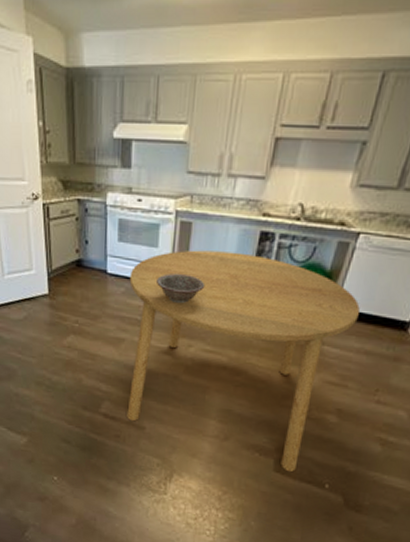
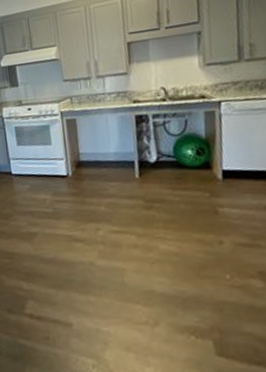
dining table: present [127,250,360,473] -> none [31,136,247,354]
decorative bowl: present [157,274,206,304] -> none [56,163,99,191]

